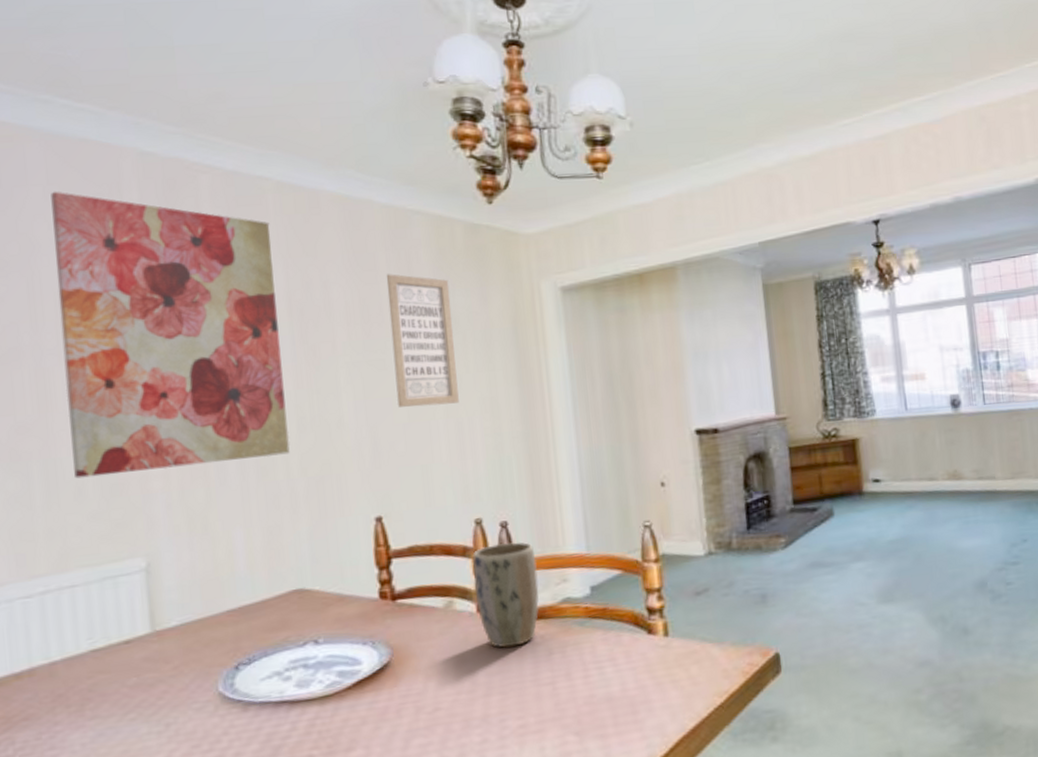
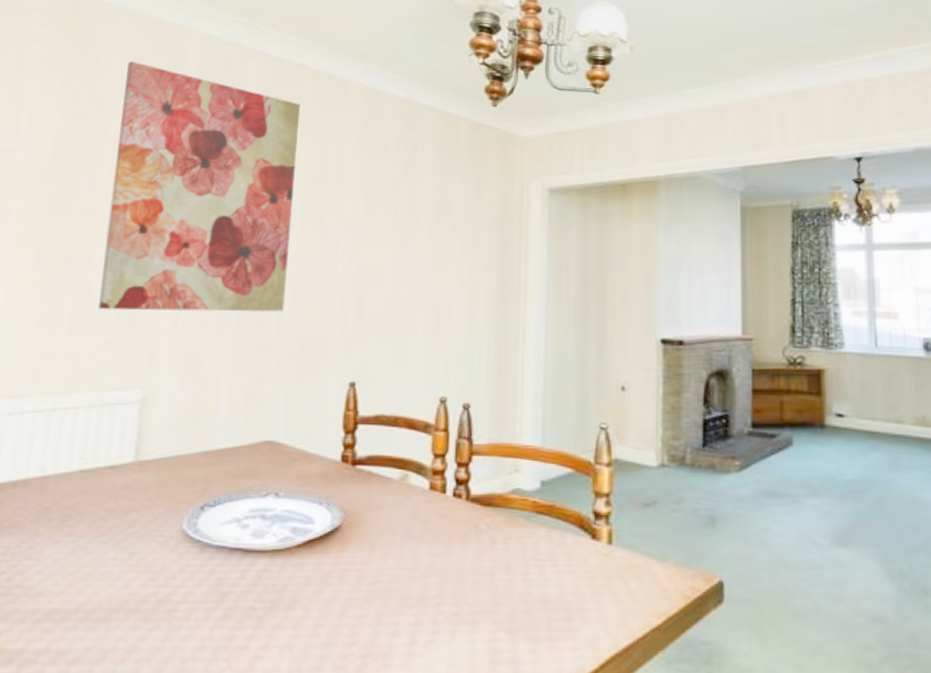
wall art: present [386,274,459,407] -> none [386,160,448,284]
plant pot: present [472,542,540,648] -> none [430,424,492,530]

